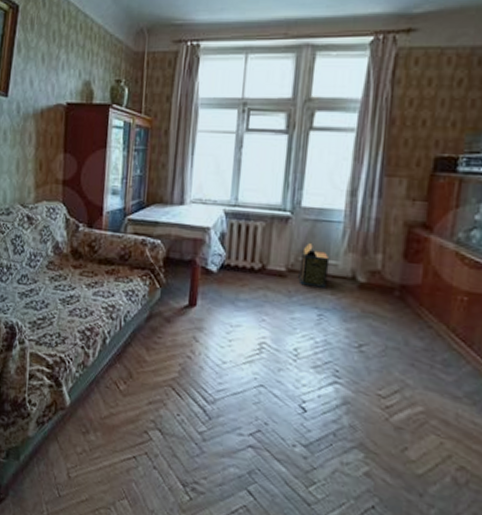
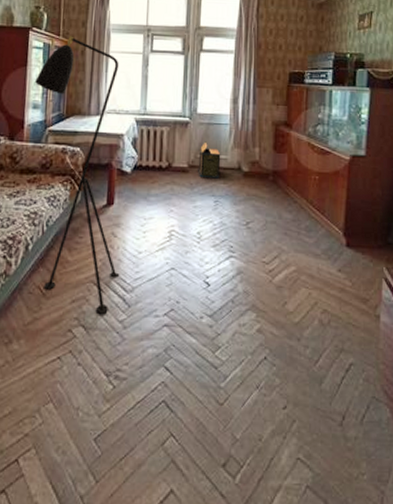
floor lamp: none [114,113,208,422] -> present [35,36,120,314]

